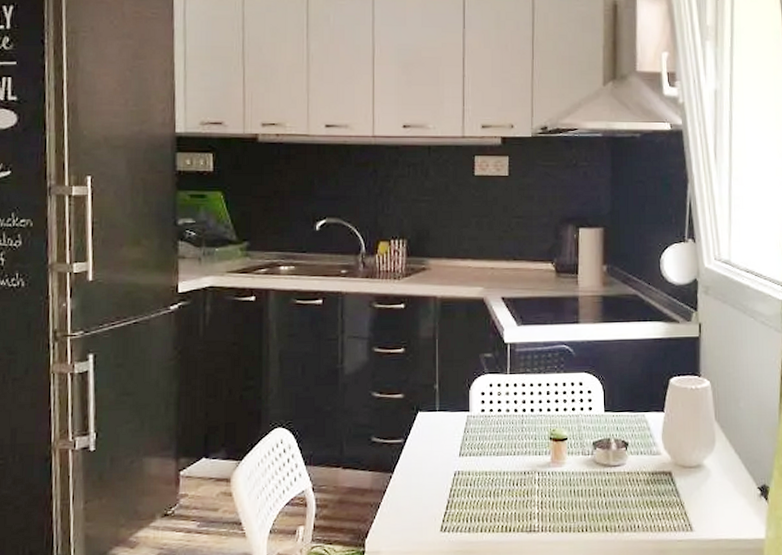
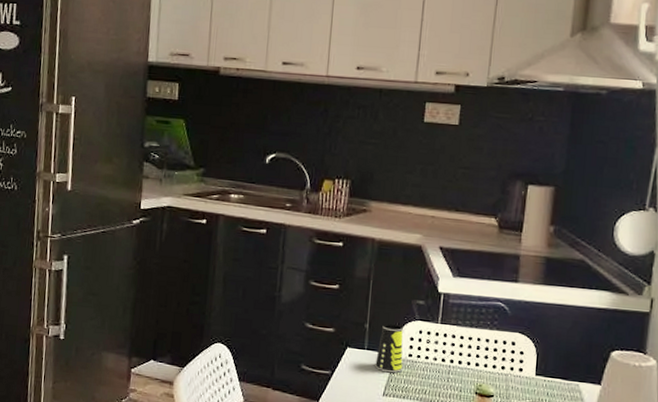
cup: none [449,381,476,432] -> present [375,324,403,373]

